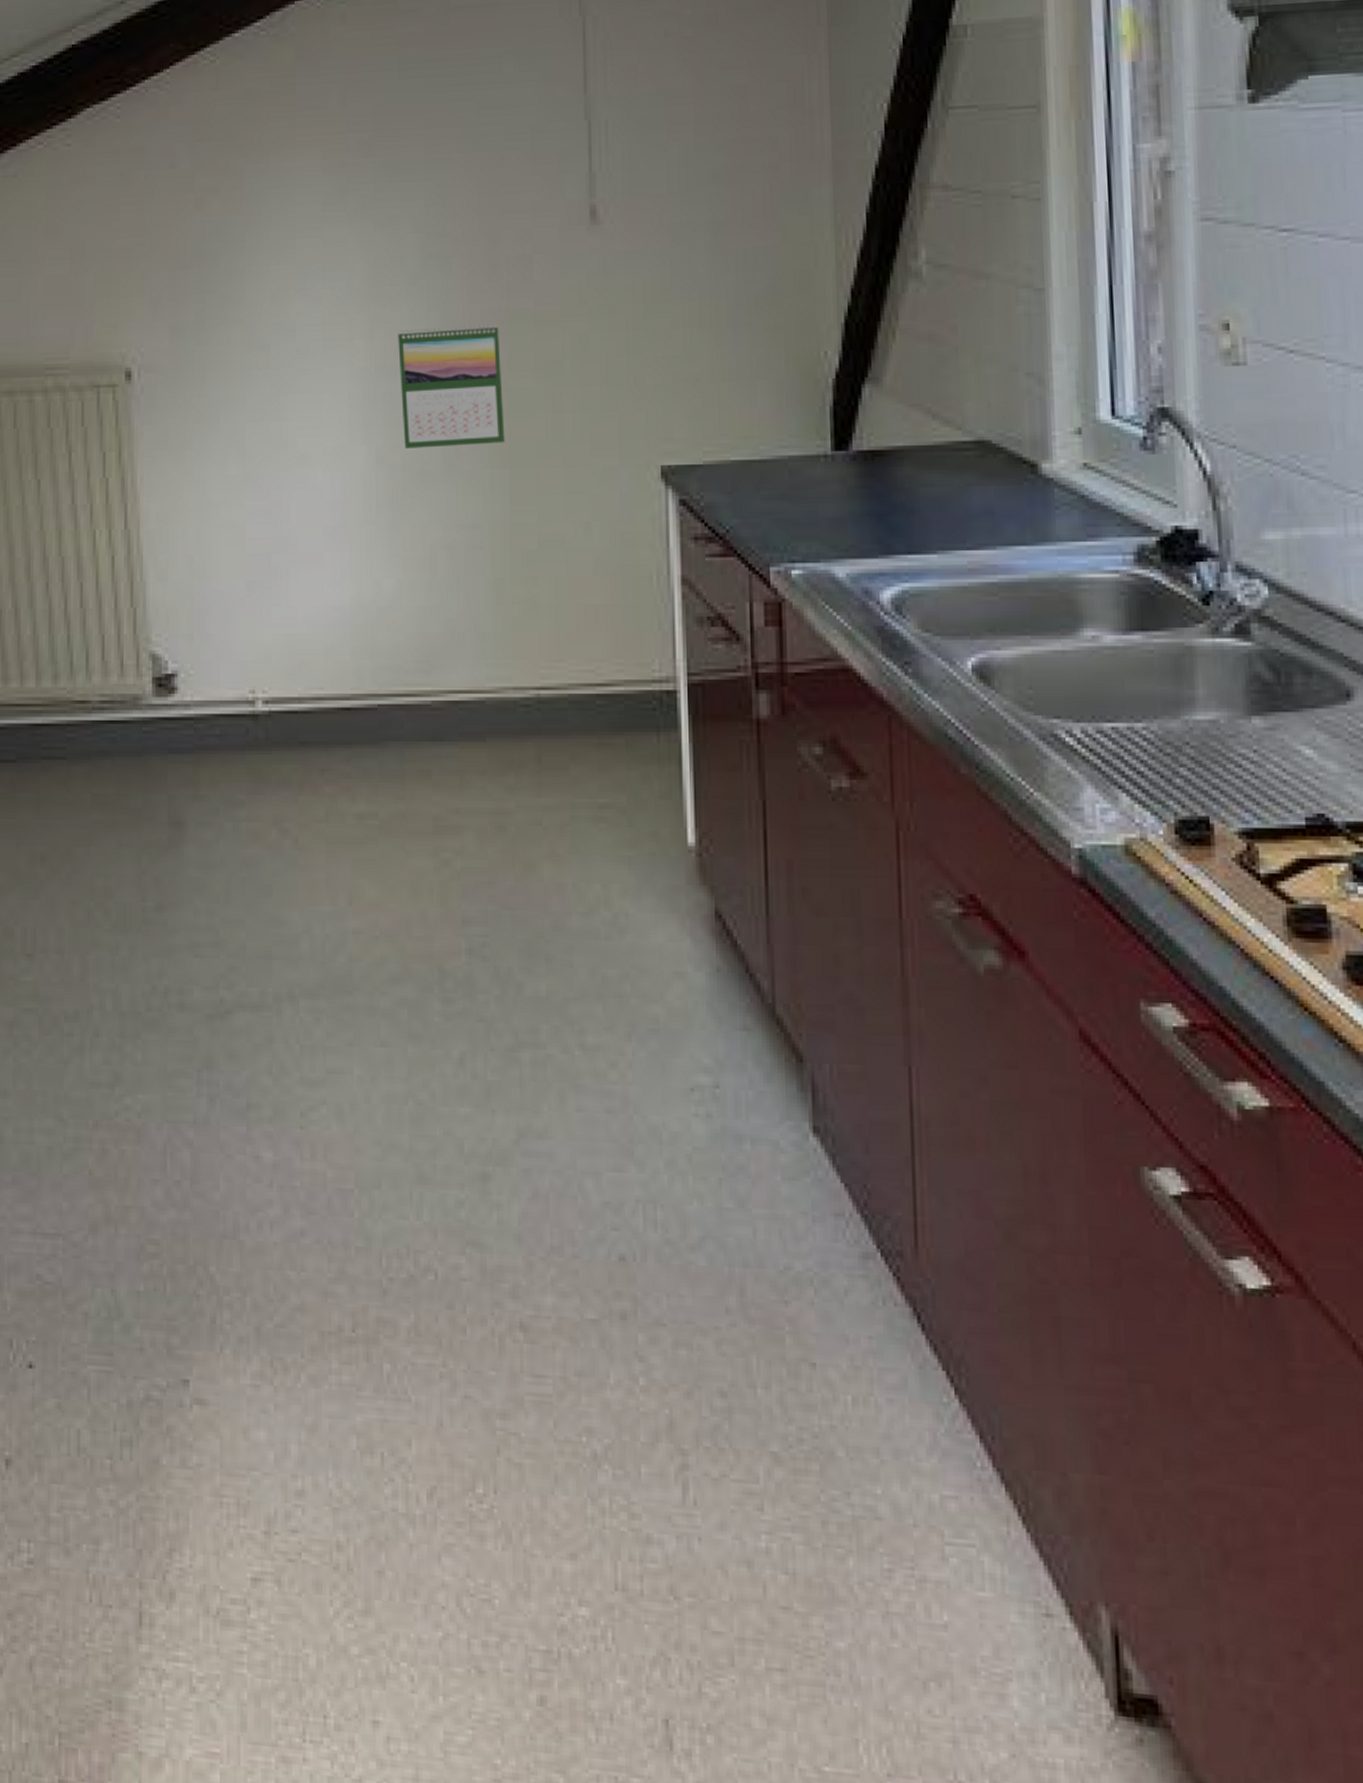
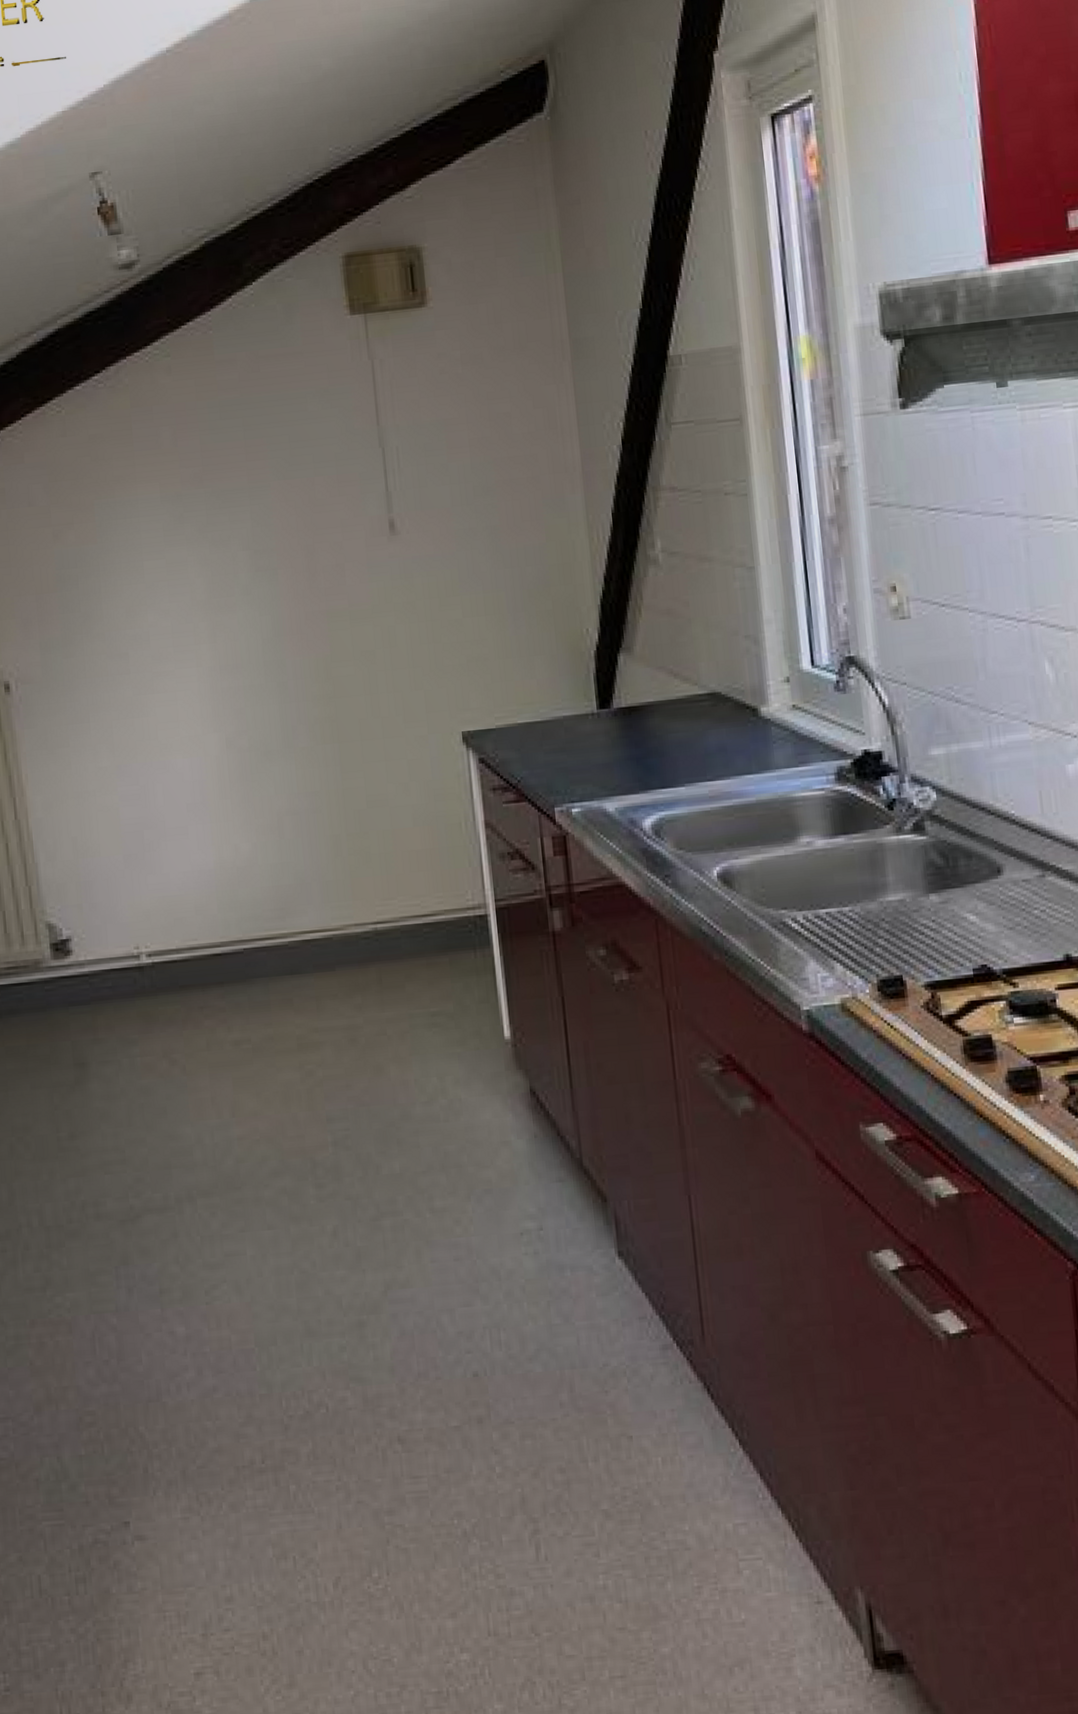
calendar: present [398,323,505,448] -> none [236,623,333,733]

